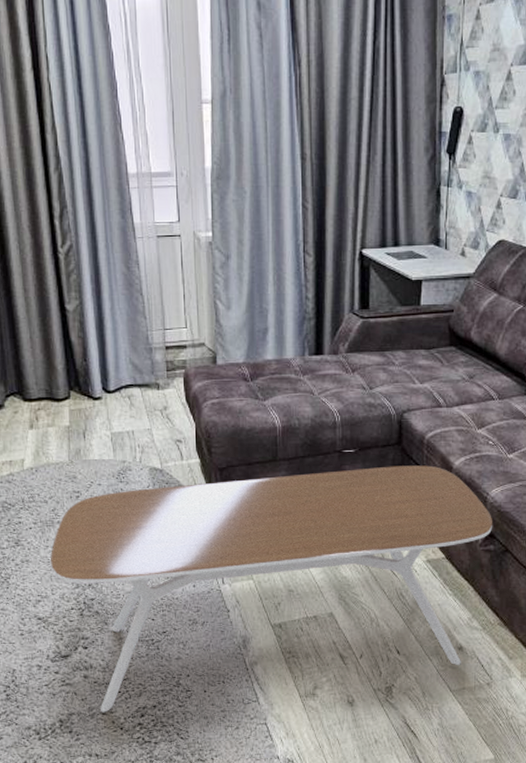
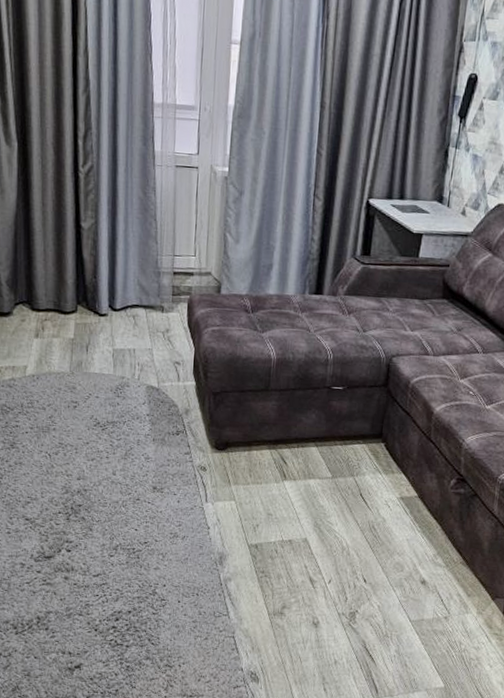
coffee table: present [50,465,492,713] -> none [43,405,465,614]

